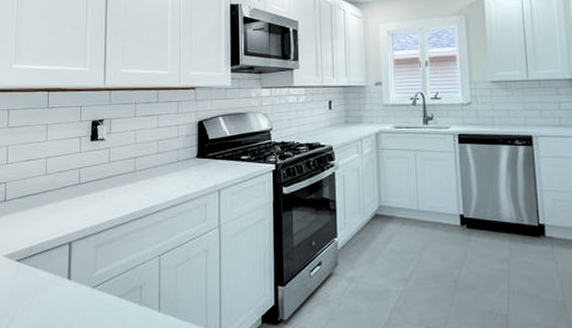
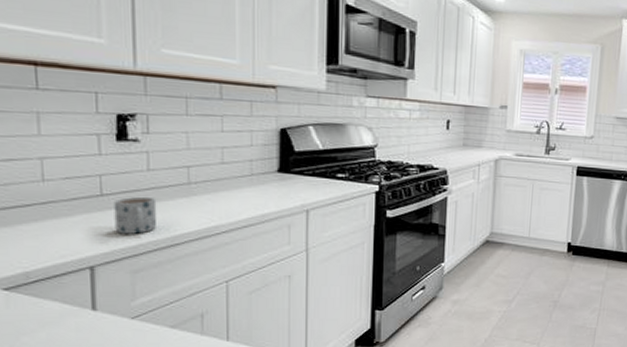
mug: none [86,183,114,214] -> present [113,196,158,234]

